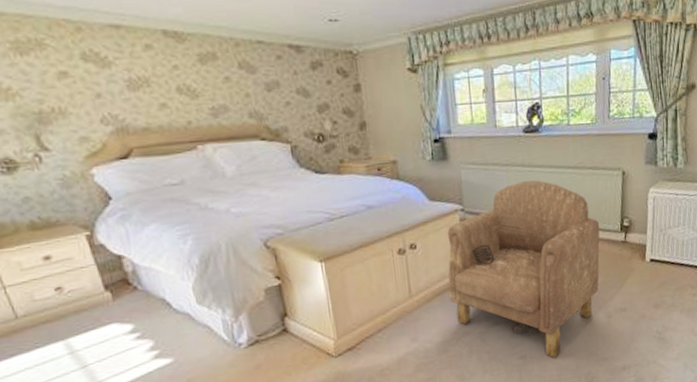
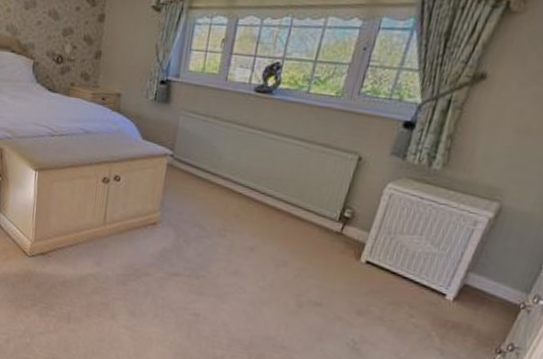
armchair: present [447,180,600,358] -> none [139,141,316,327]

